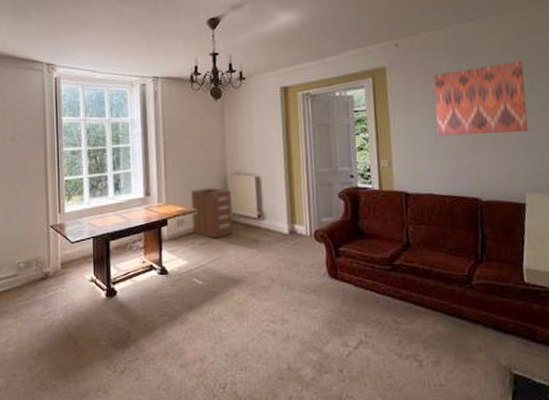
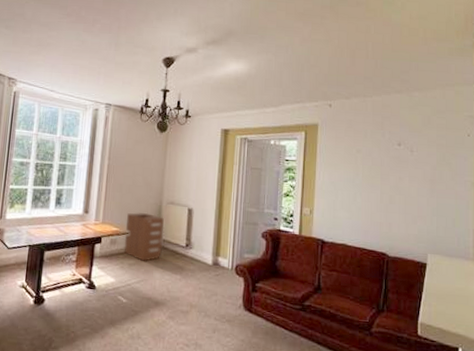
wall art: present [433,60,528,136] -> none [357,134,439,199]

